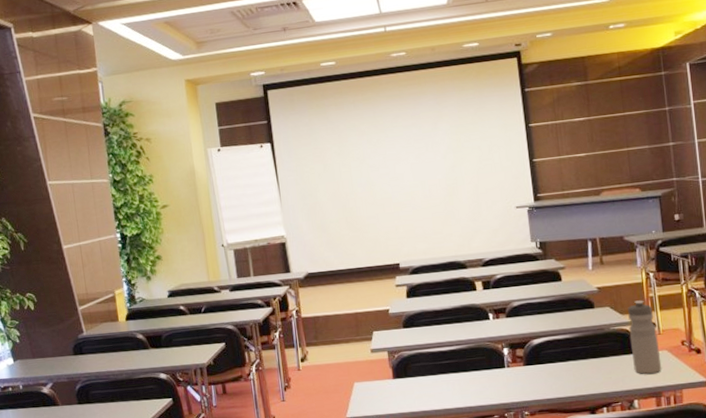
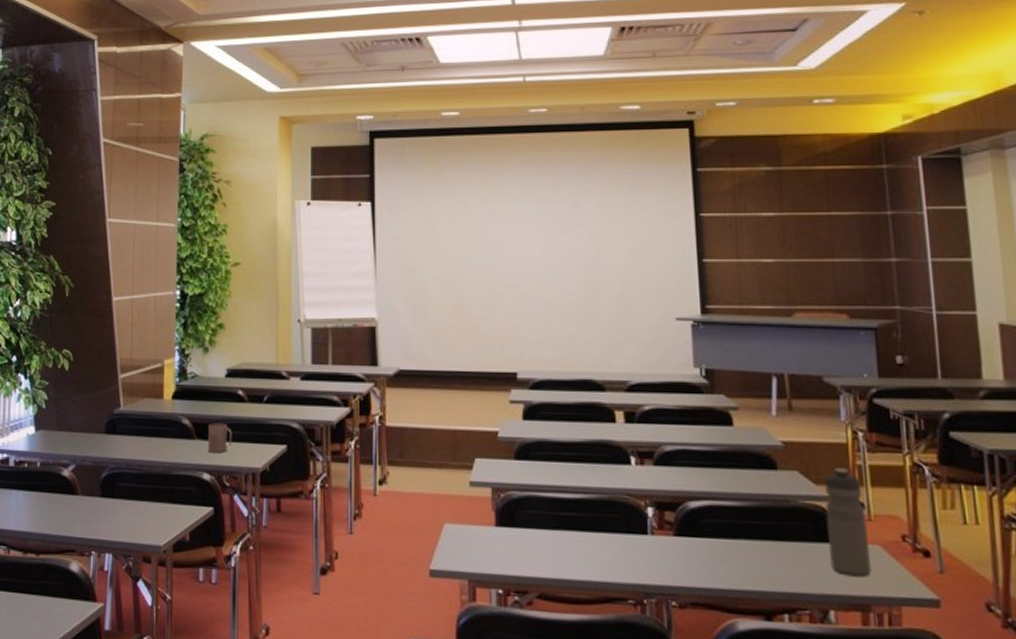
mug: none [158,333,181,358] -> present [207,423,232,454]

